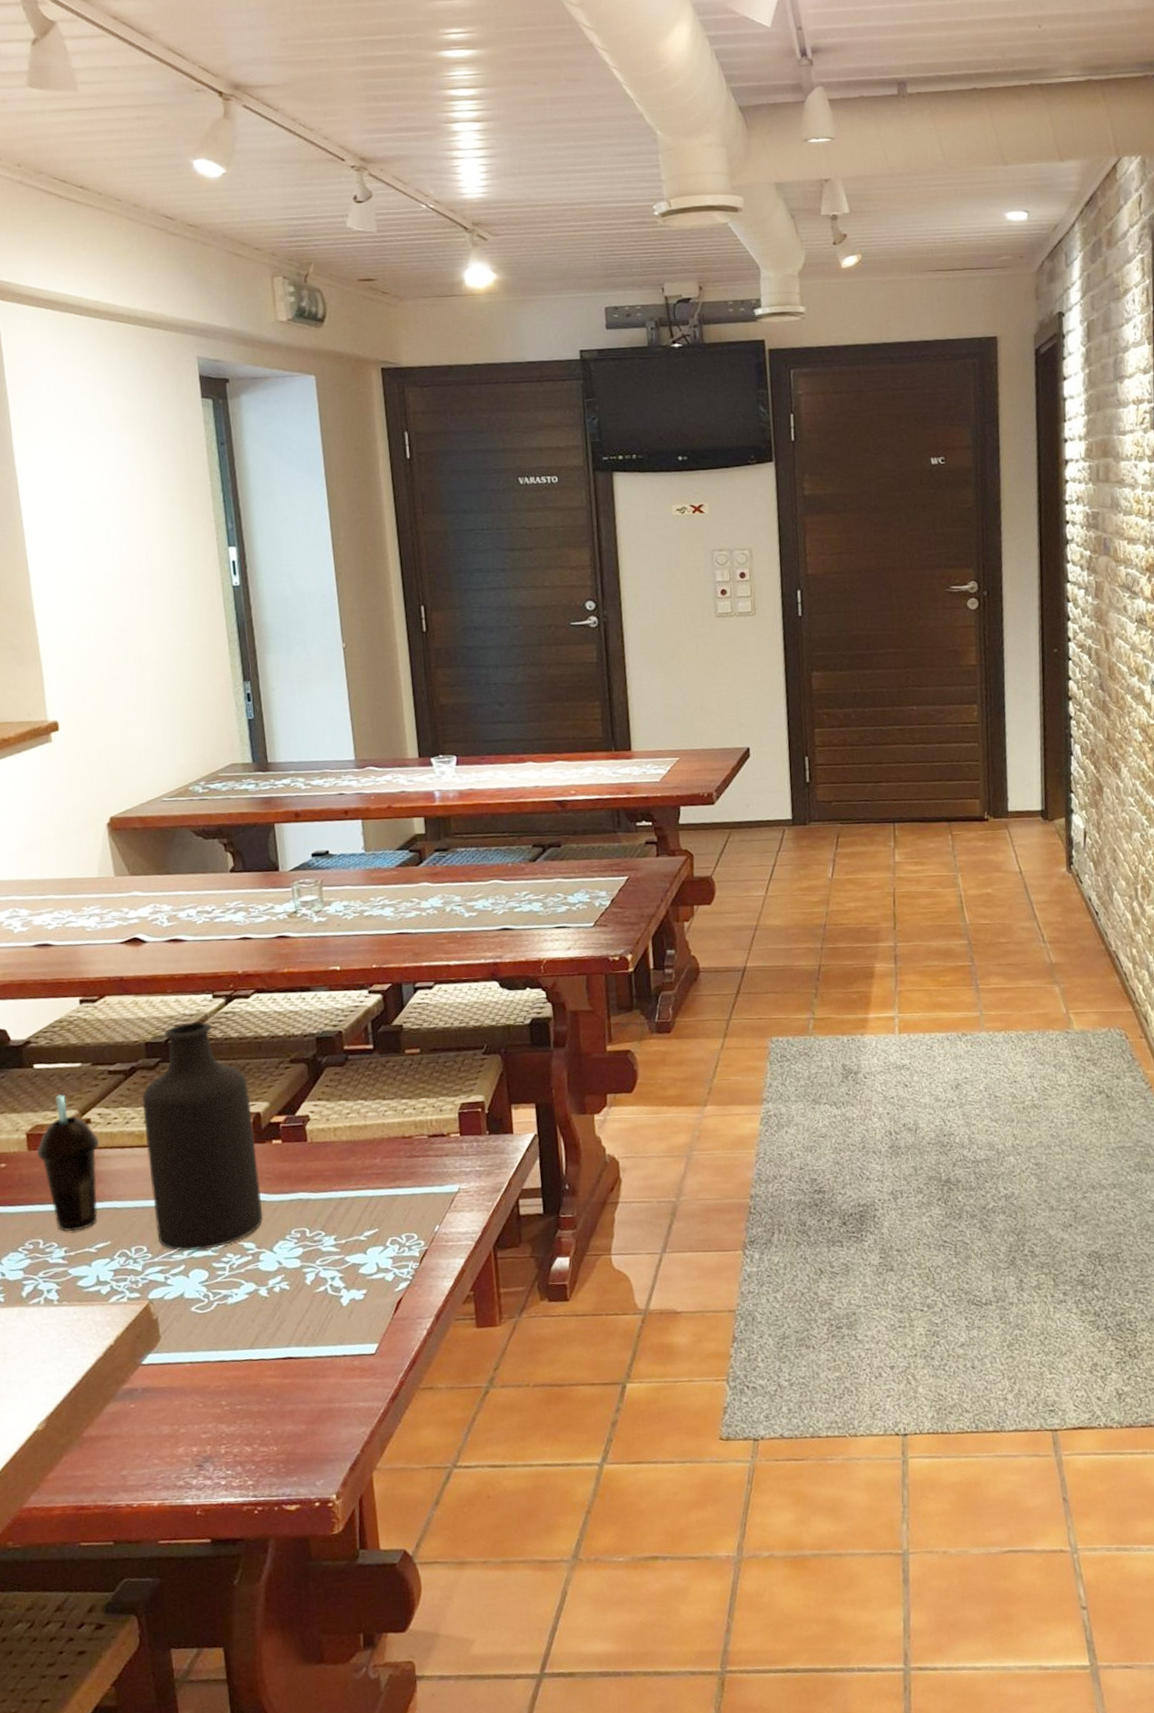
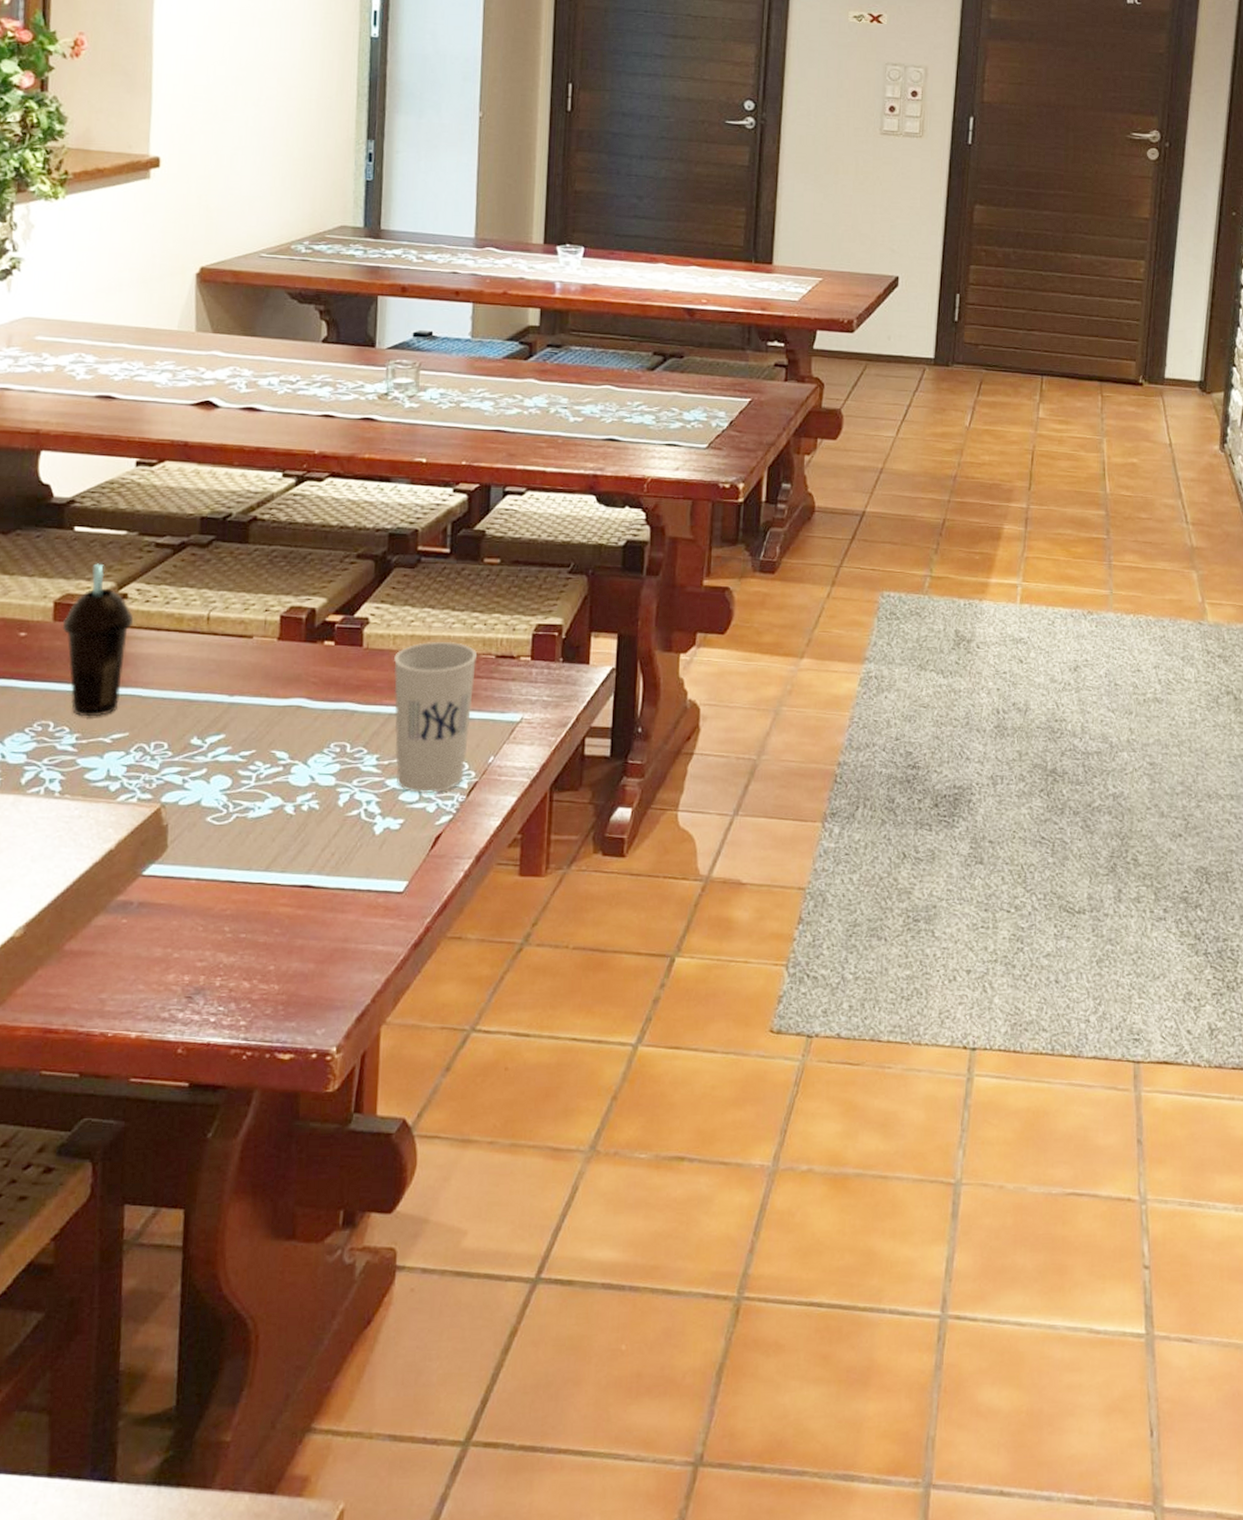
bottle: present [142,1021,264,1251] -> none [181,500,307,754]
cup: none [337,1127,415,1266] -> present [394,641,478,794]

